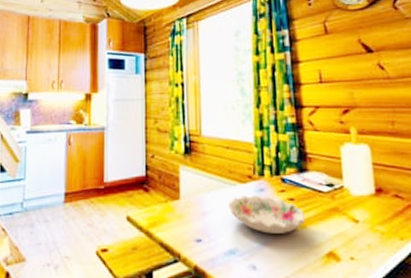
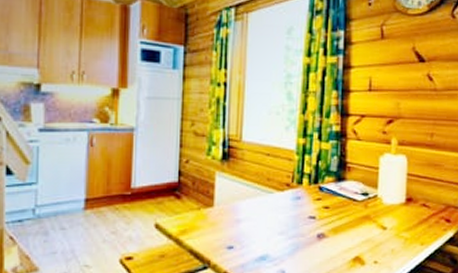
decorative bowl: present [228,195,305,234] -> none [263,203,338,240]

